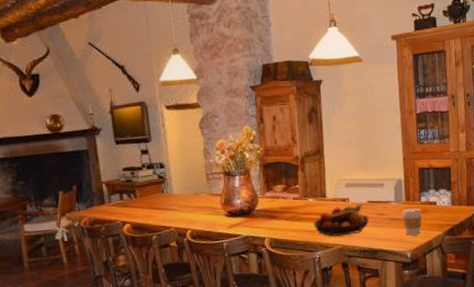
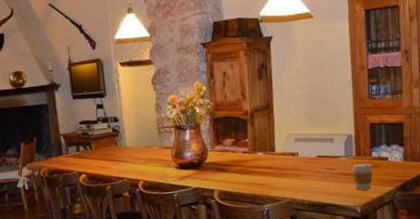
fruit bowl: present [313,203,369,236] -> none [262,157,318,190]

